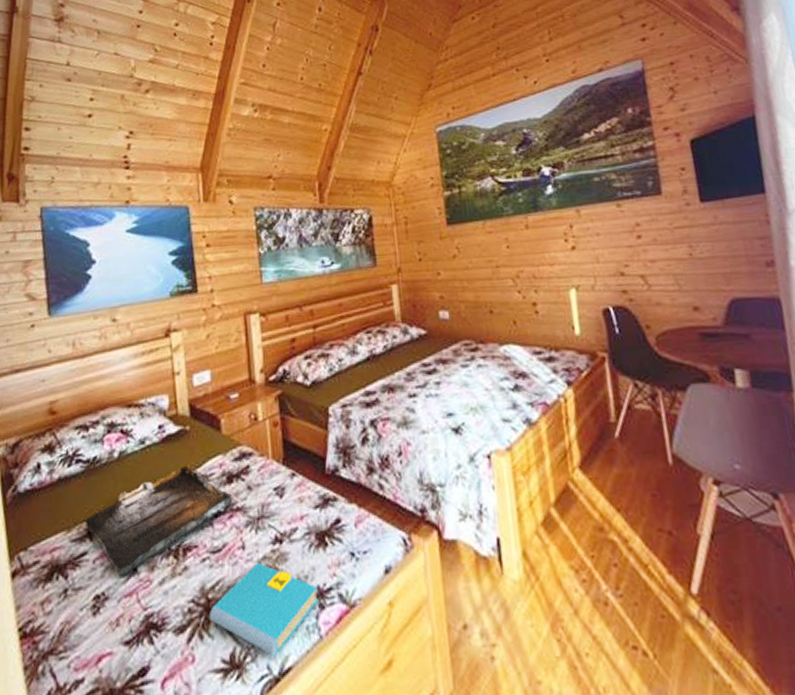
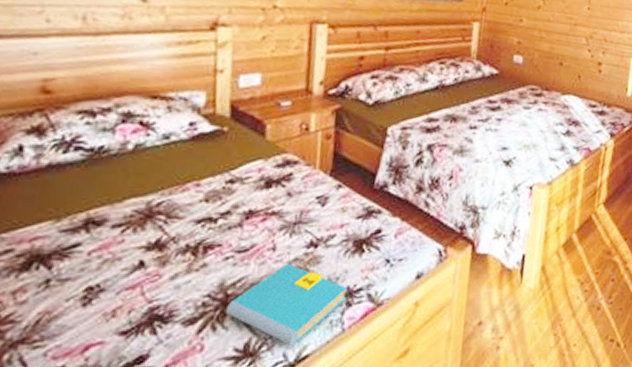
tray: present [85,466,233,577] -> none [80,167,269,270]

